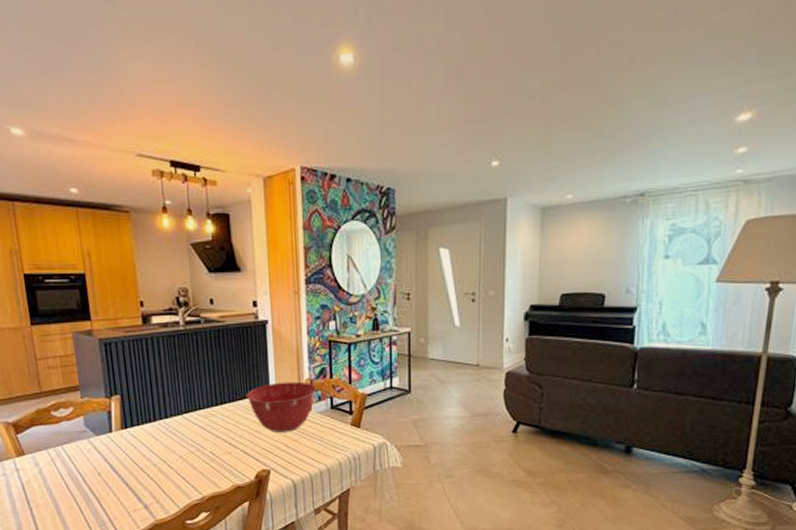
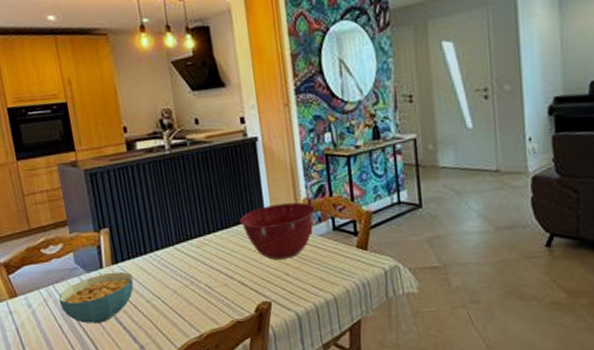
cereal bowl: none [66,436,141,483] -> present [59,271,134,324]

